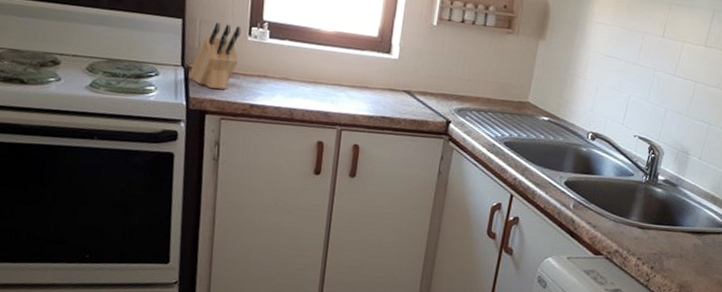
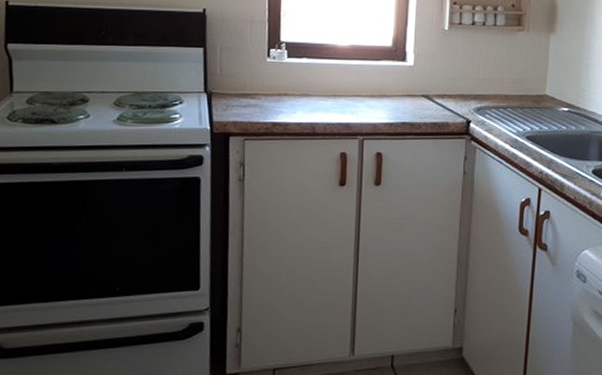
knife block: present [188,22,241,90] -> none [211,48,260,112]

